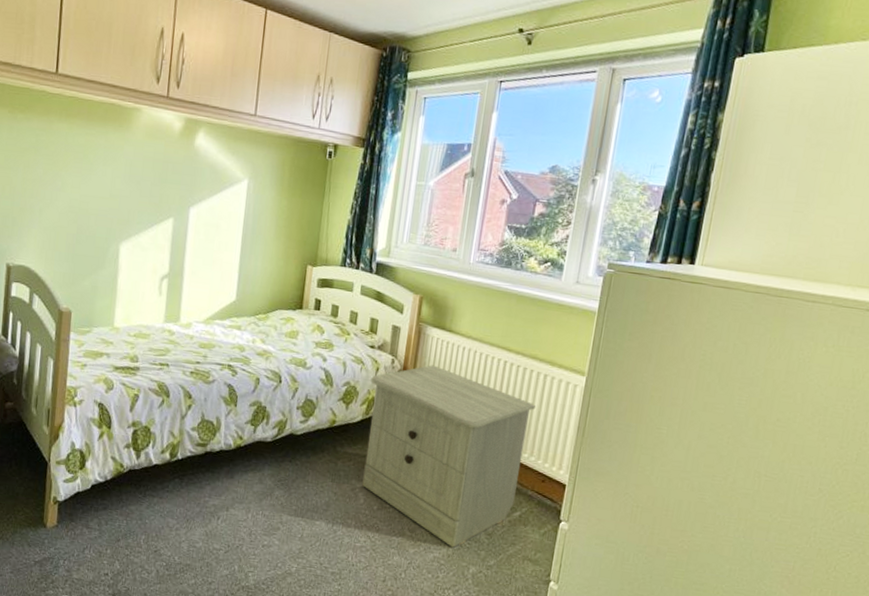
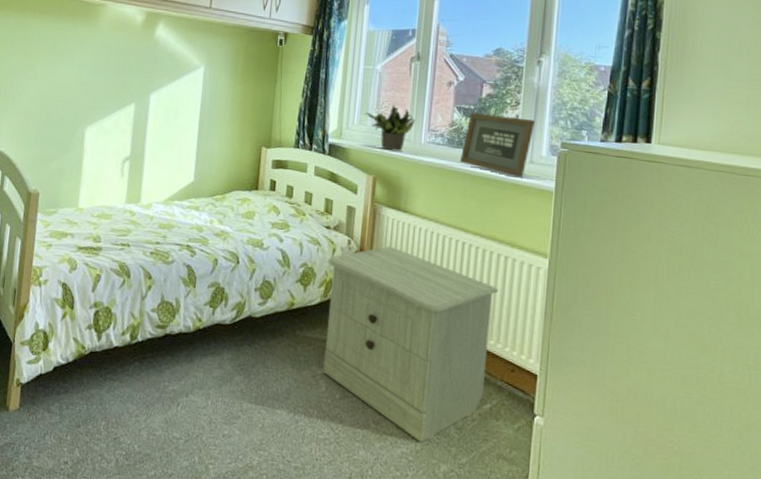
potted plant: none [415,223,466,271] -> present [365,105,416,152]
picture frame: none [508,232,585,299] -> present [460,113,535,178]

